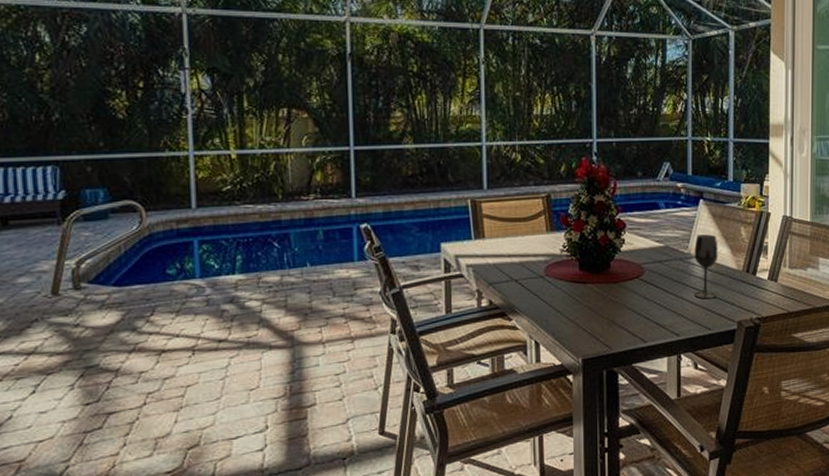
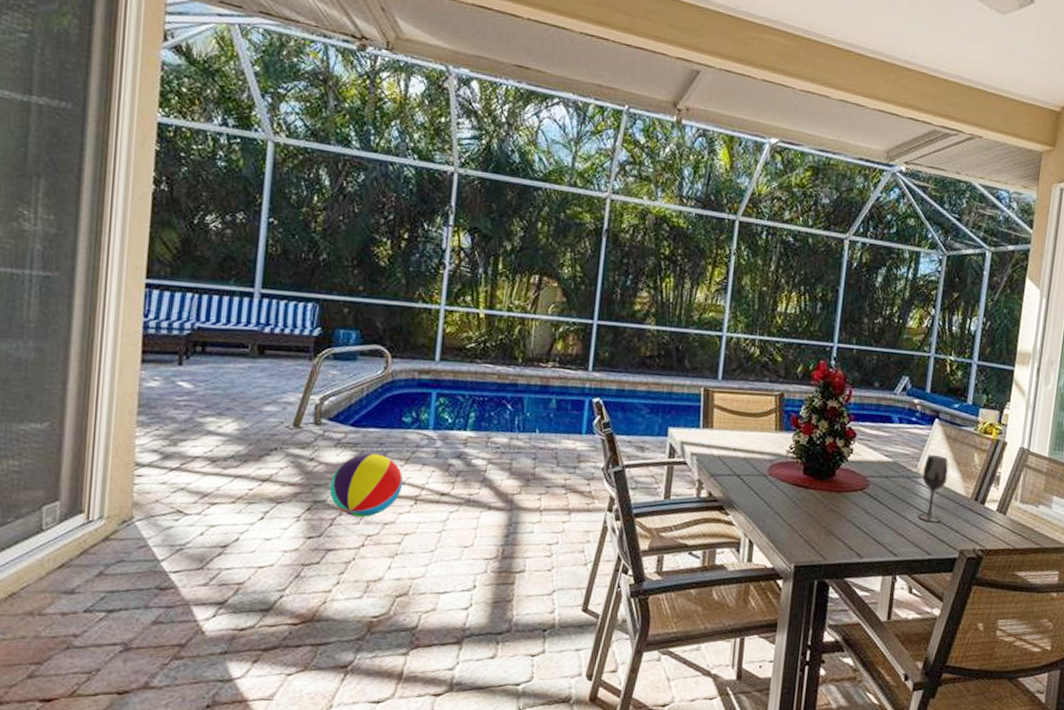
beach ball: none [100,310,178,376] -> present [329,453,404,517]

